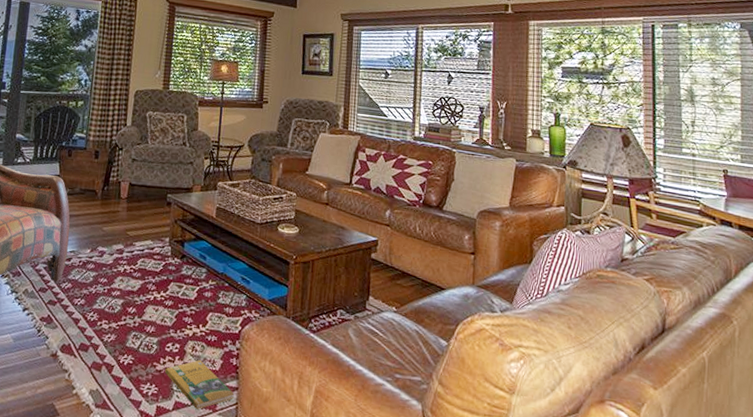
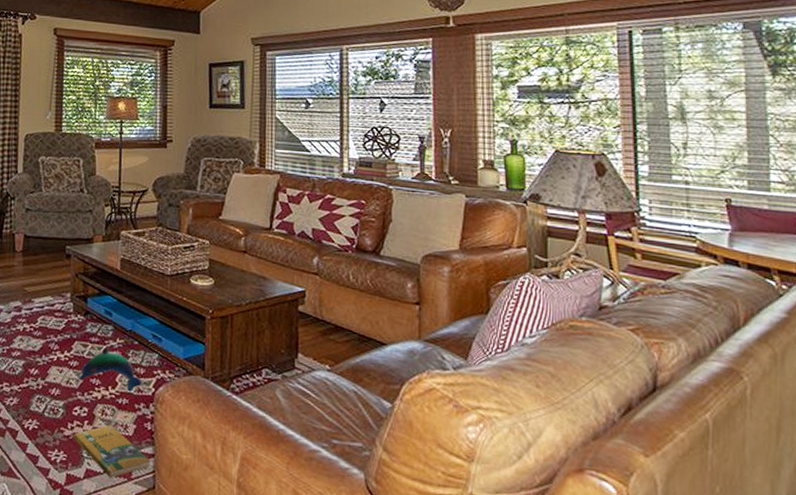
plush toy: none [172,288,231,330] -> present [78,347,143,392]

